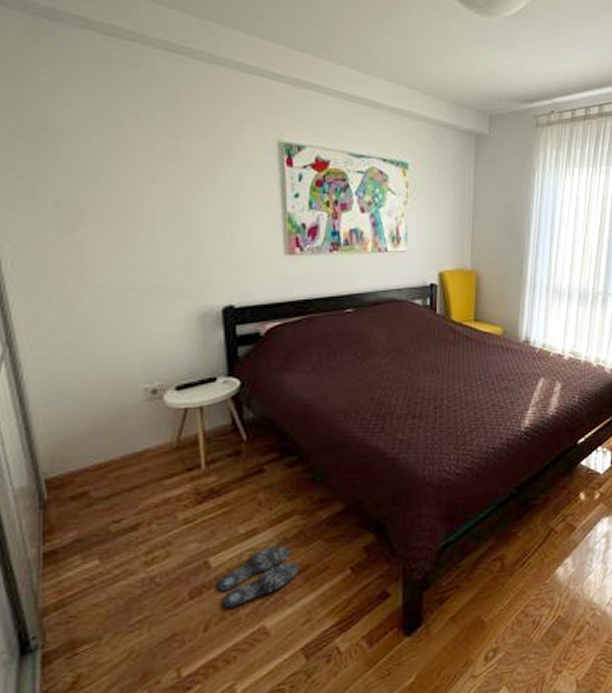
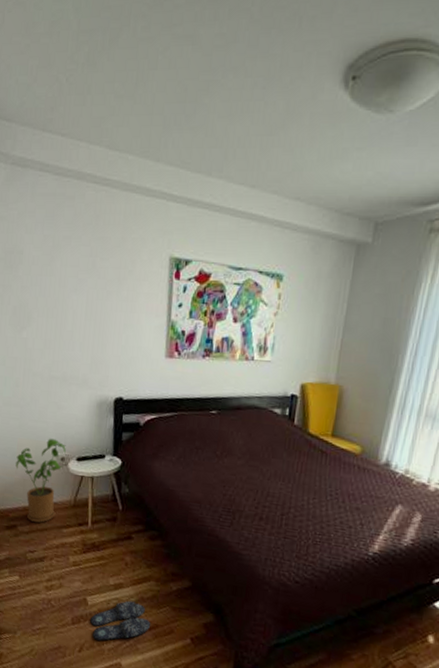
house plant: none [79,367,158,482] -> present [15,438,66,523]

